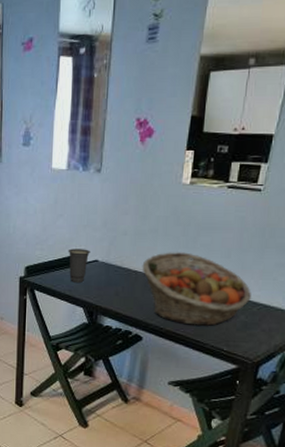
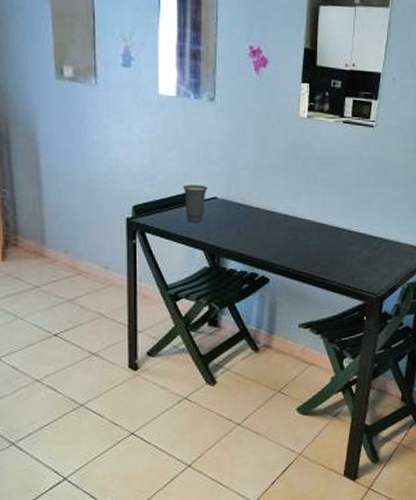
fruit basket: present [142,252,251,326] -> none [264,187,371,263]

